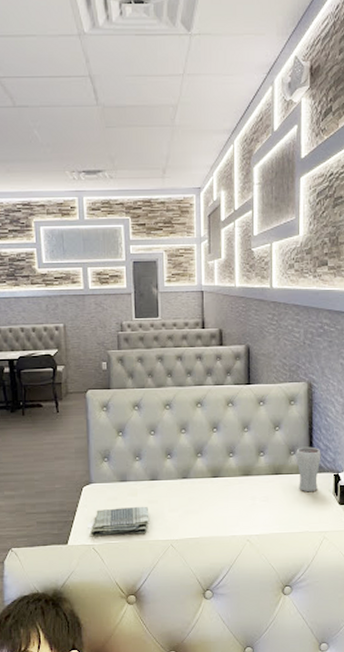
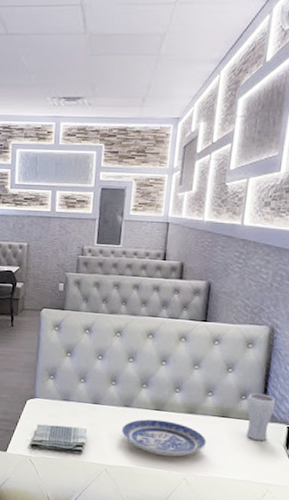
plate: none [182,486,264,521] -> present [121,419,207,457]

